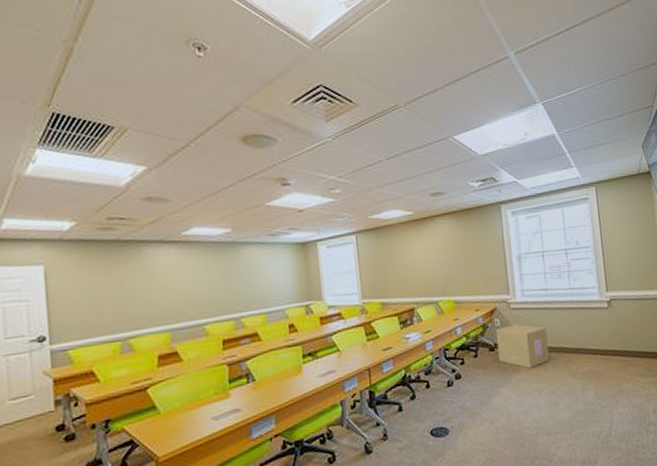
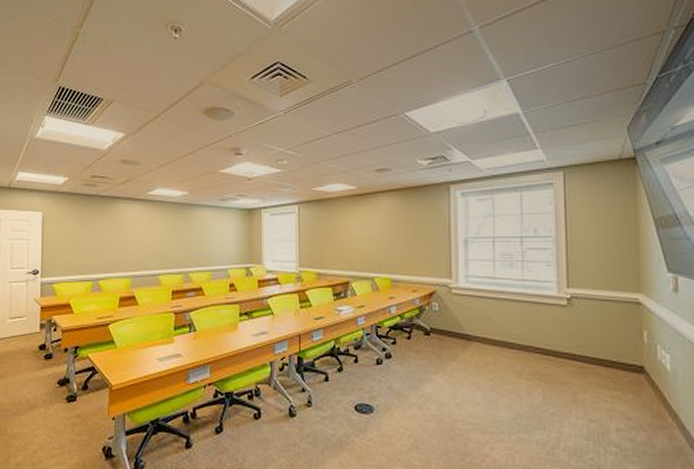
cardboard box: present [495,324,550,368] -> none [433,311,492,359]

